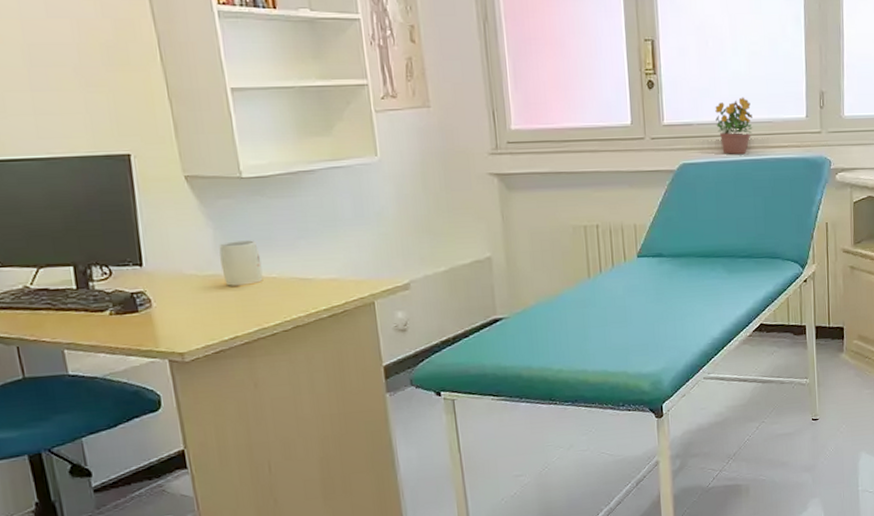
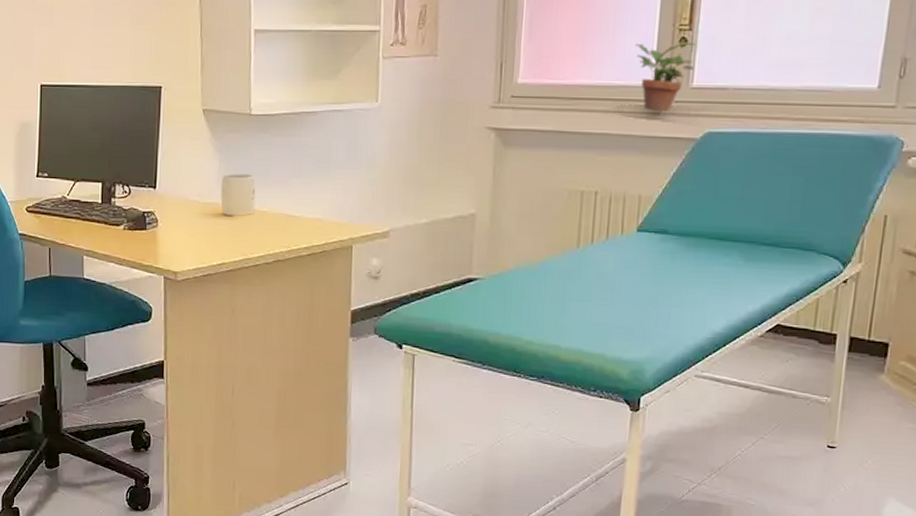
potted plant: none [610,85,663,148] -> present [635,42,696,111]
flowerpot: present [715,97,753,155] -> none [757,60,806,127]

